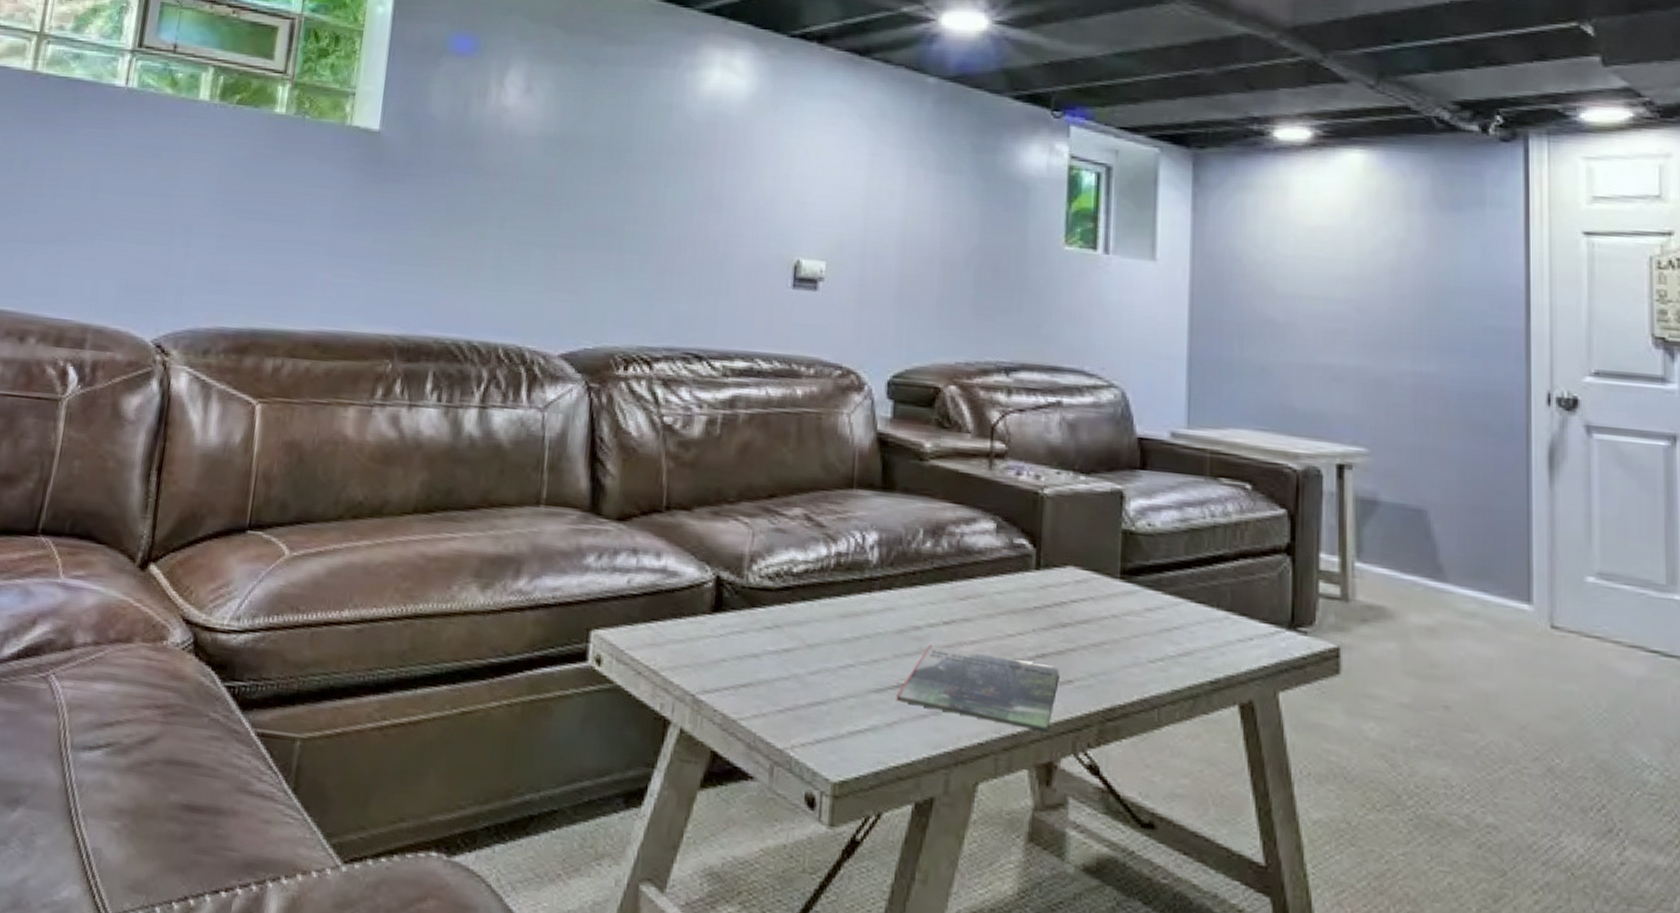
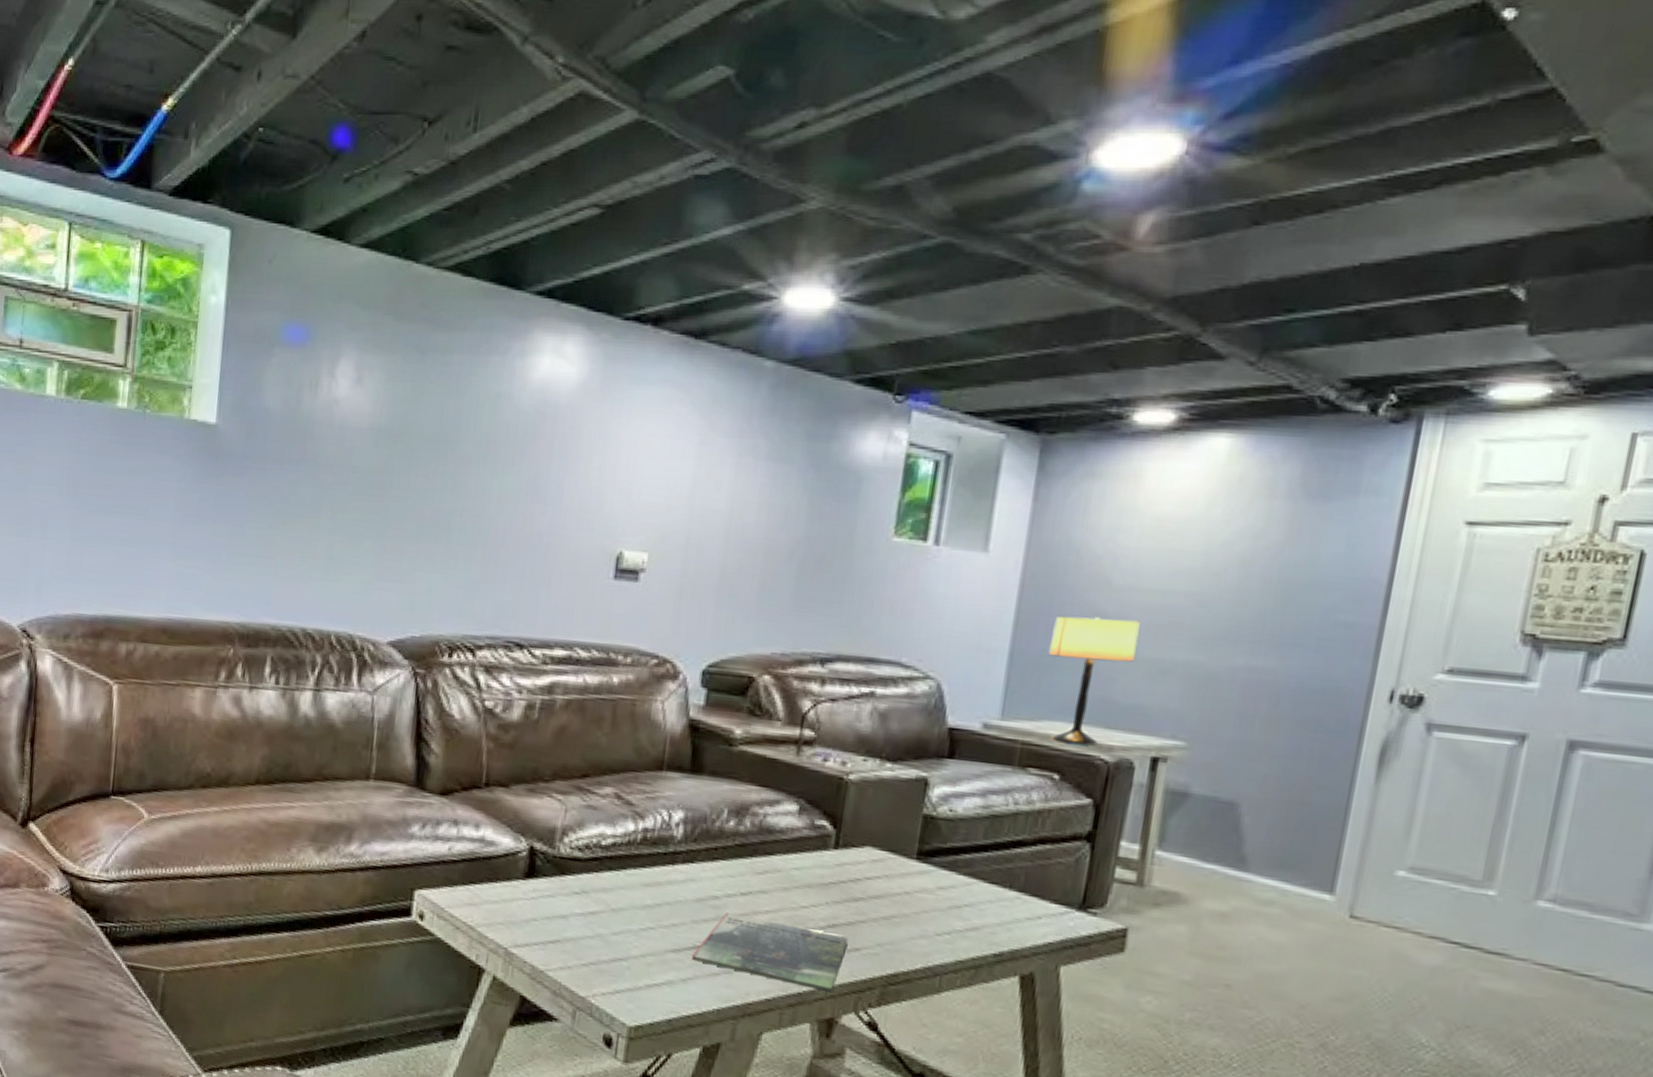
table lamp: none [1224,322,1307,454] -> present [1048,615,1140,746]

